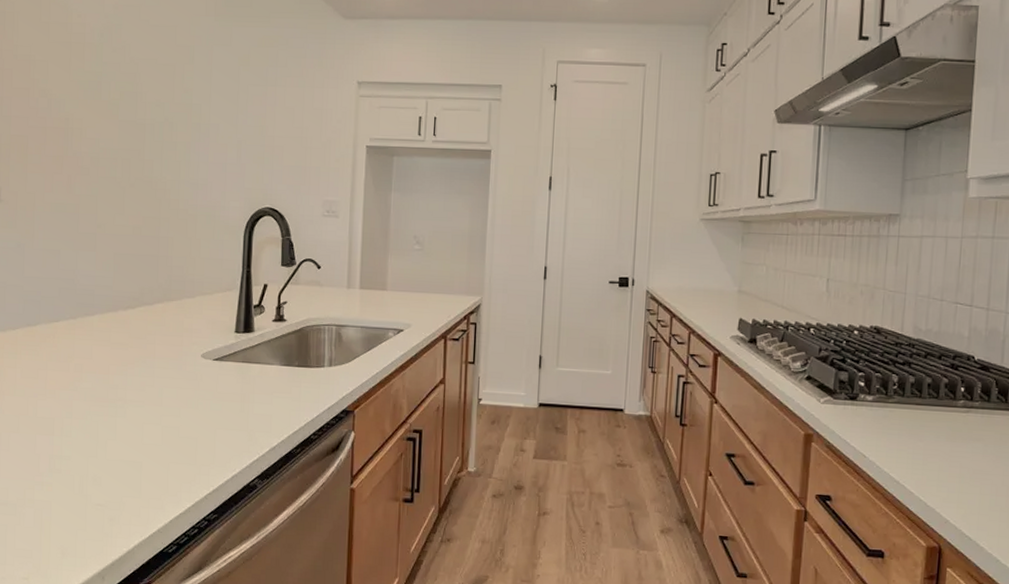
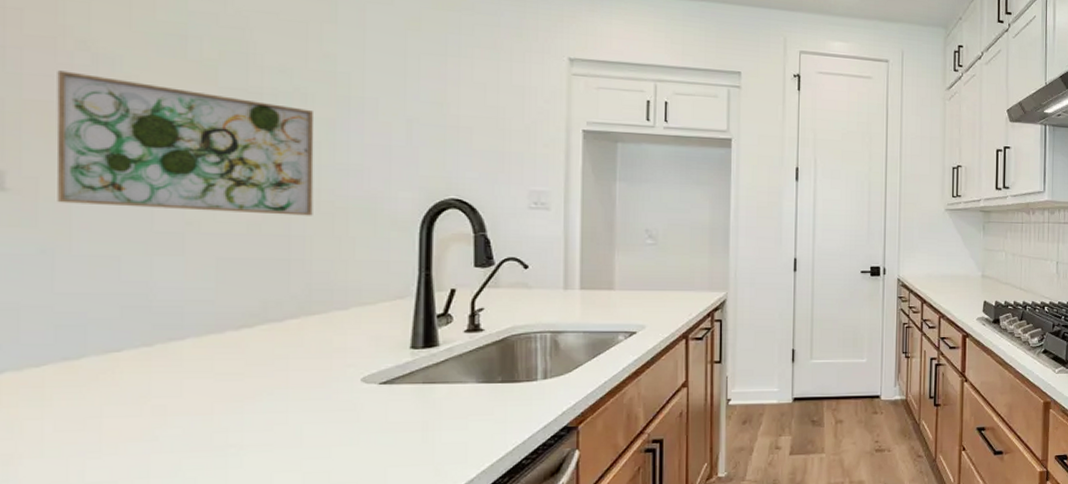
wall art: none [27,113,177,221] -> present [56,70,315,216]

